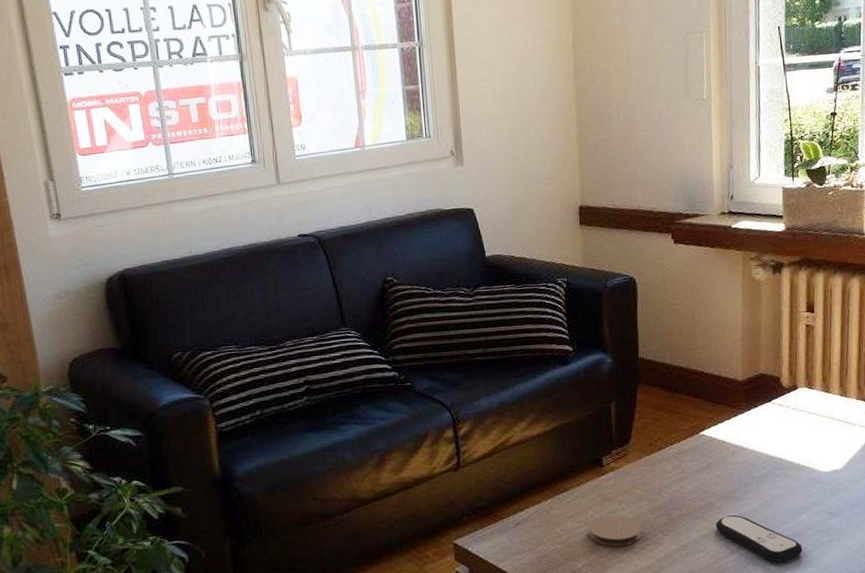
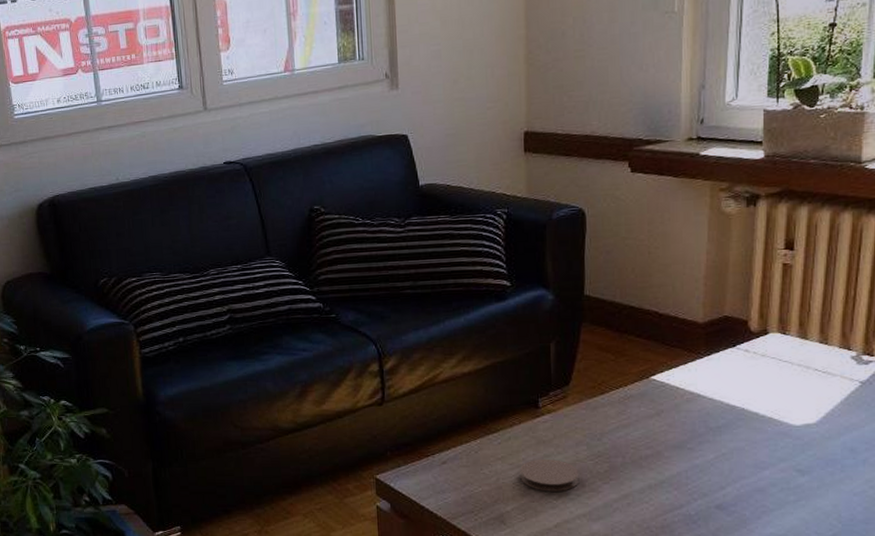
remote control: present [715,515,803,563] -> none [662,467,764,520]

